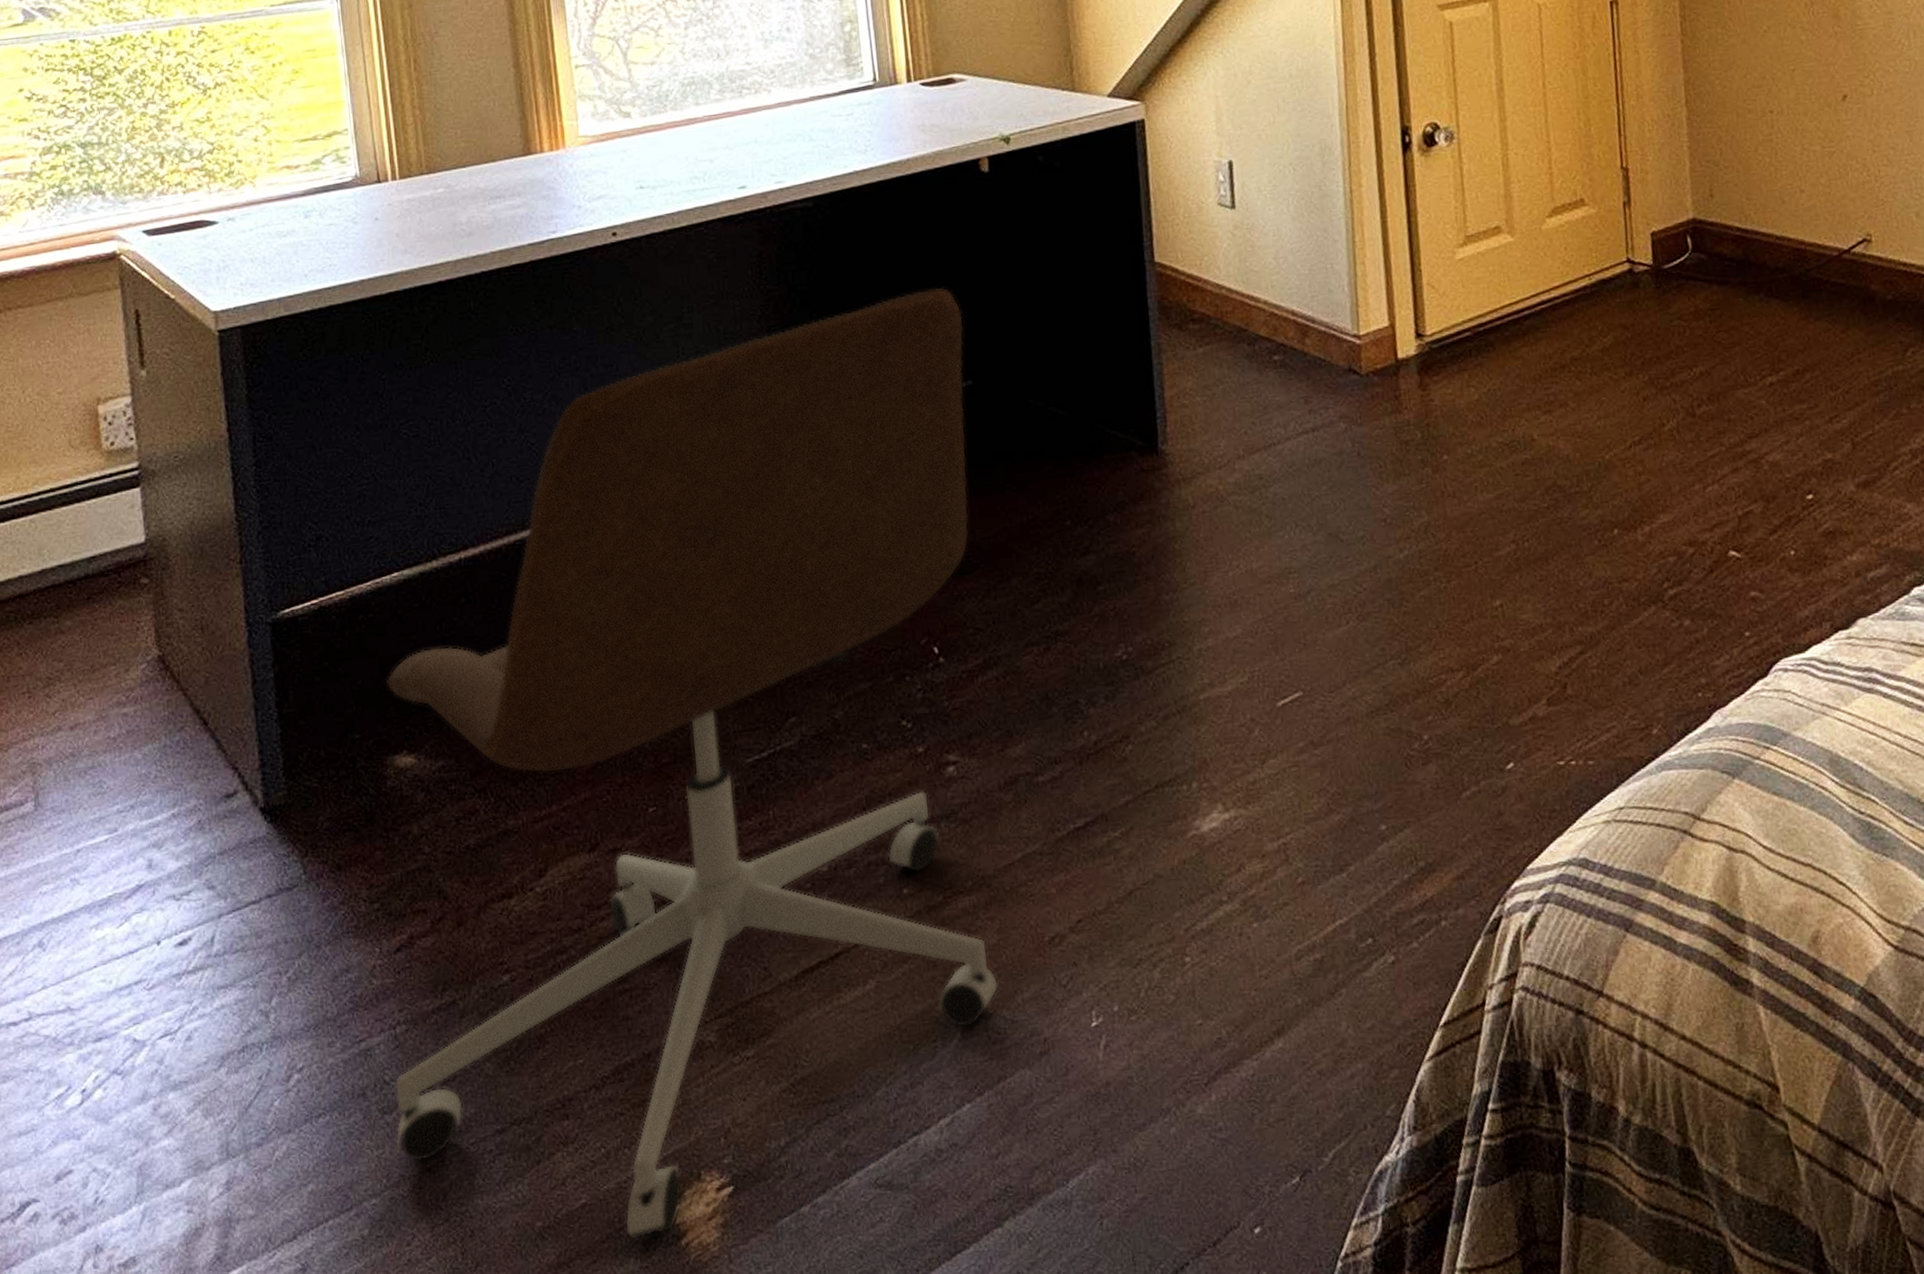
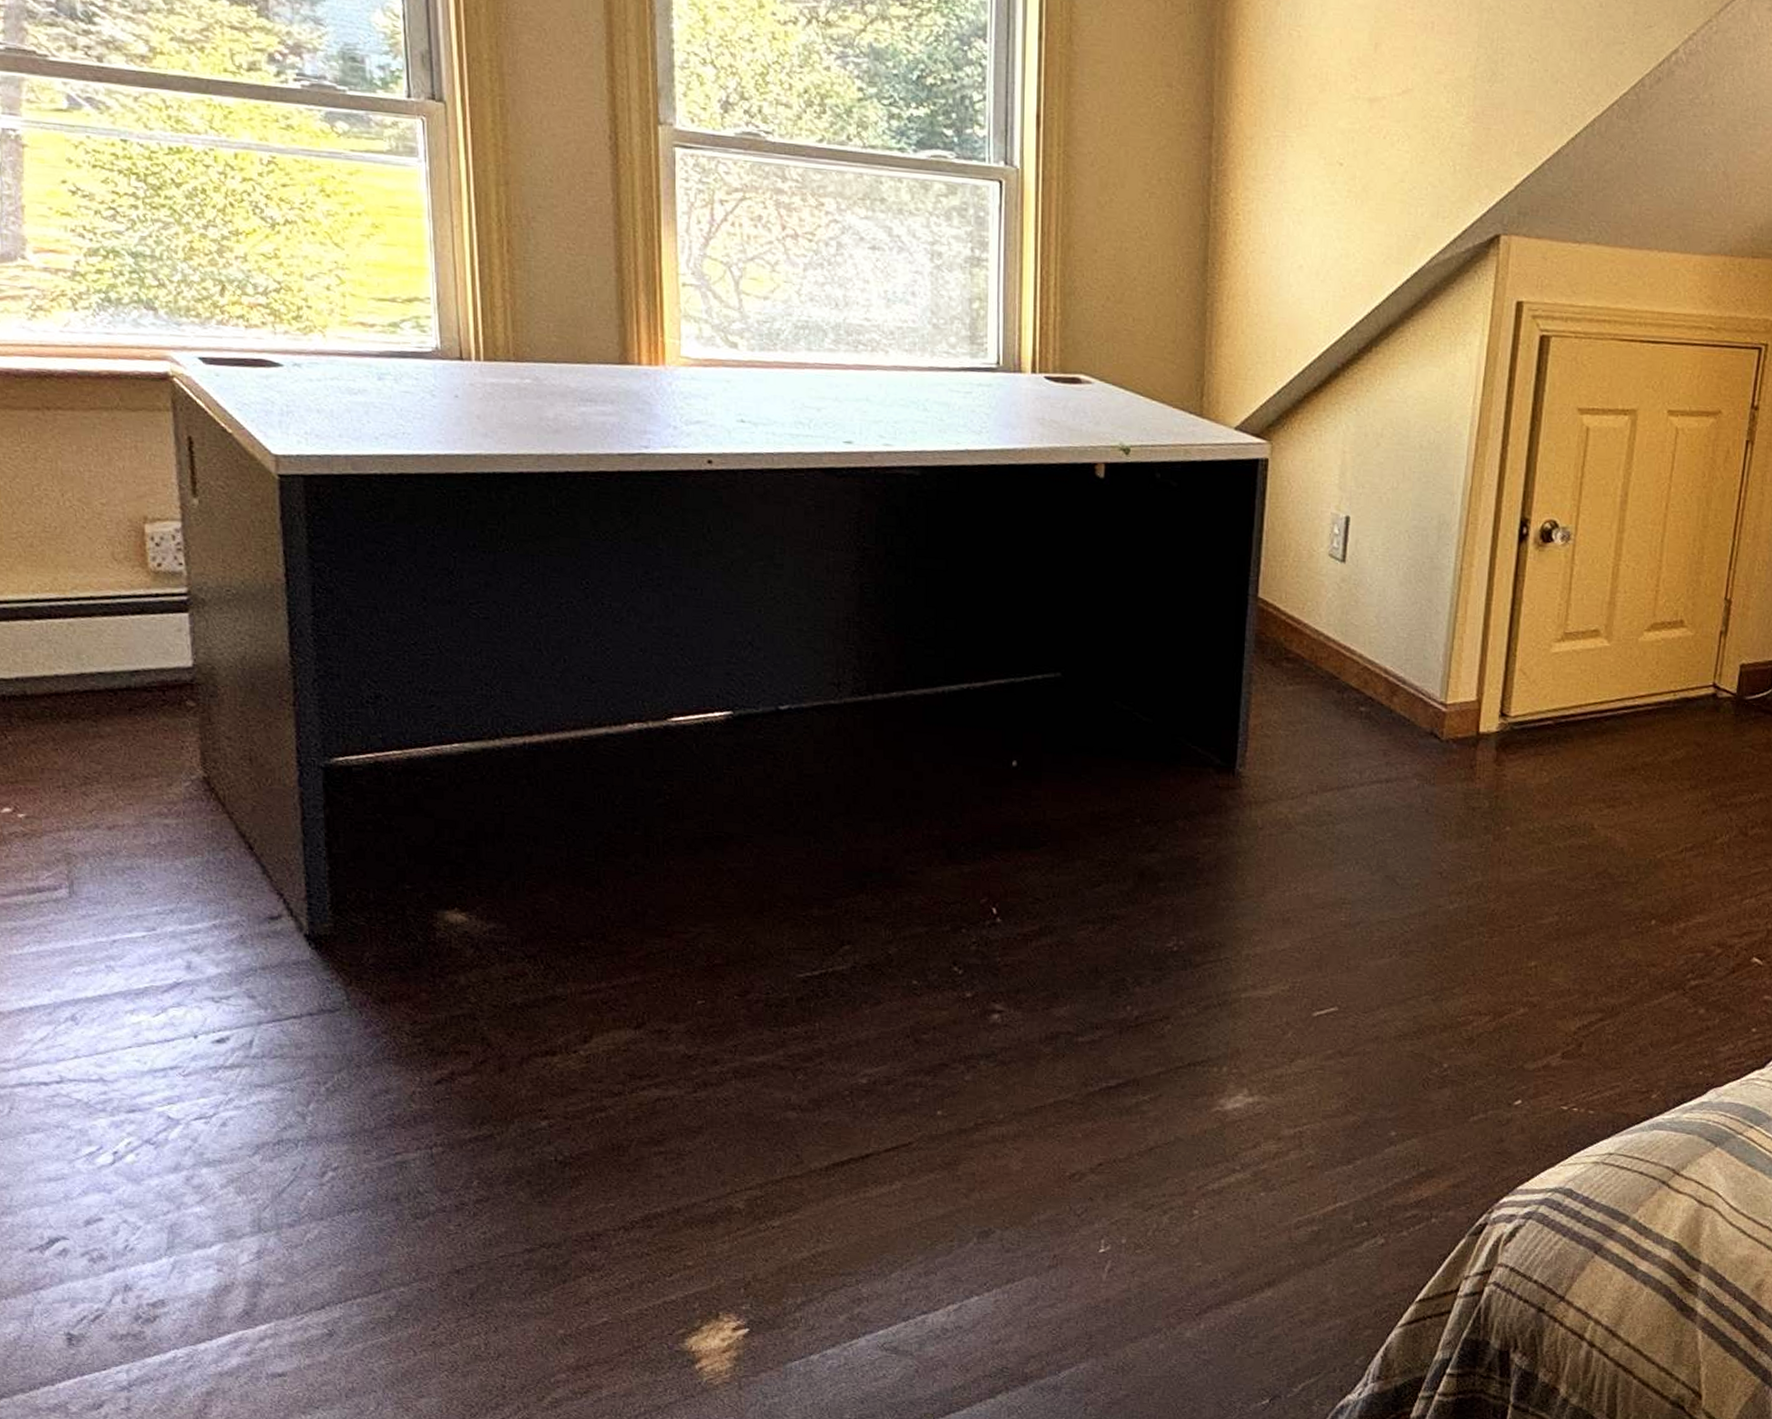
office chair: present [386,287,999,1241] -> none [426,578,1060,1359]

